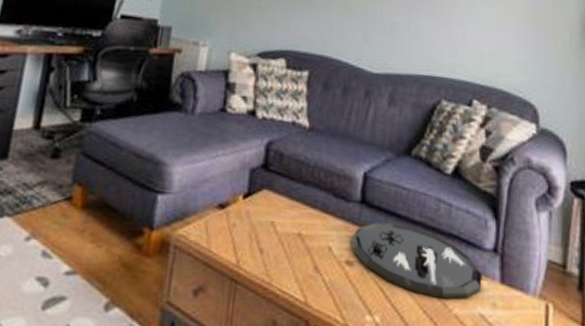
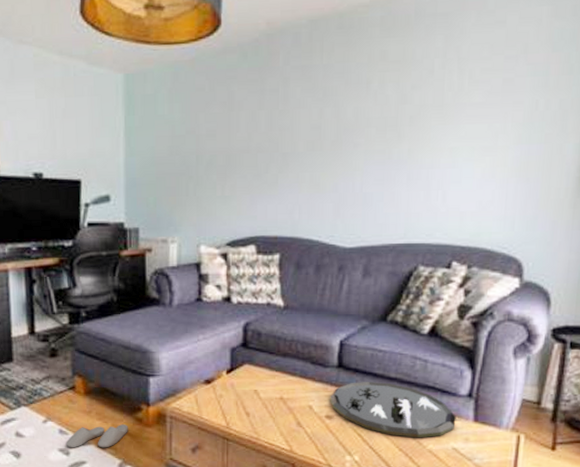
slippers: none [46,250,125,281] -> present [65,424,128,448]

